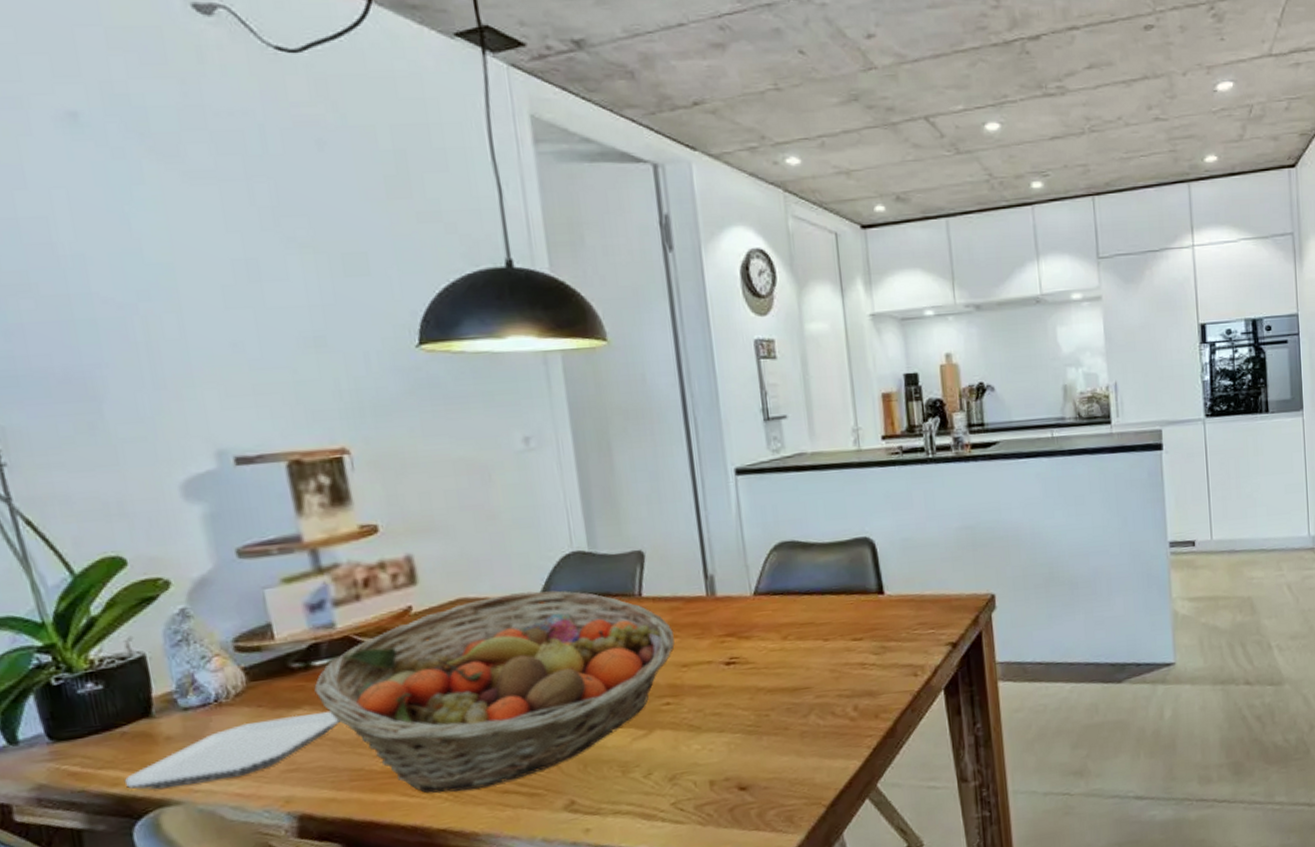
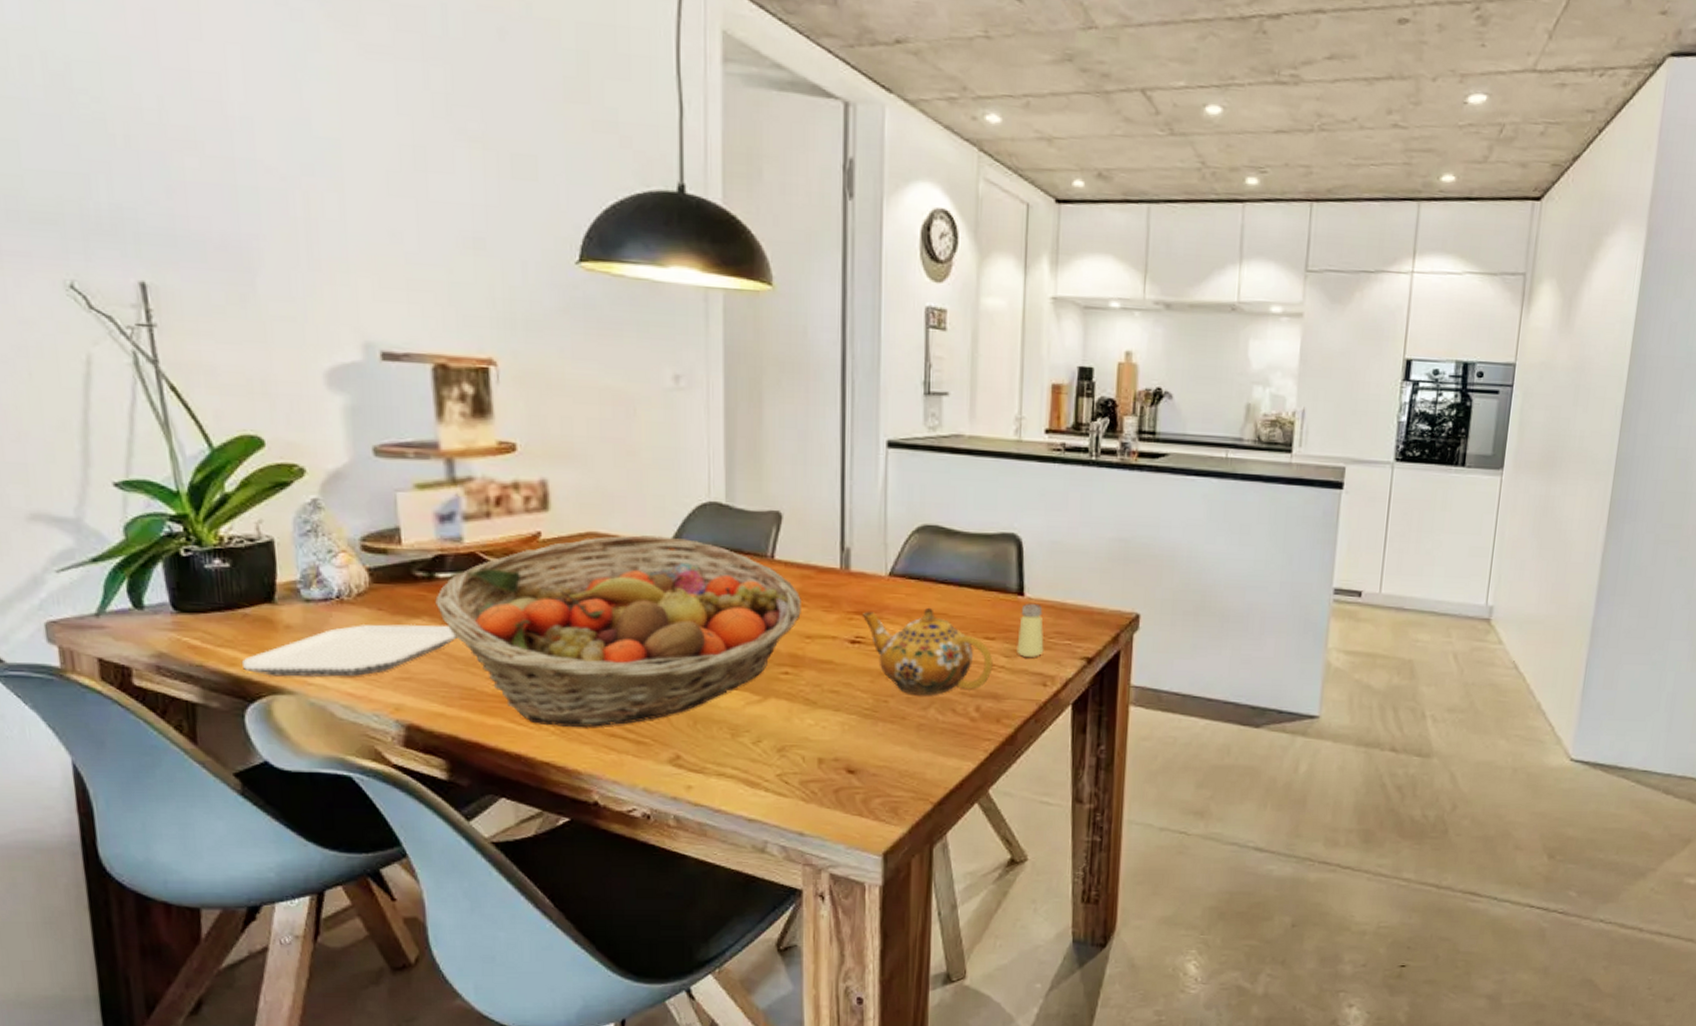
teapot: none [734,619,865,705] -> present [863,607,993,696]
saltshaker: none [883,599,910,652] -> present [1016,603,1044,658]

